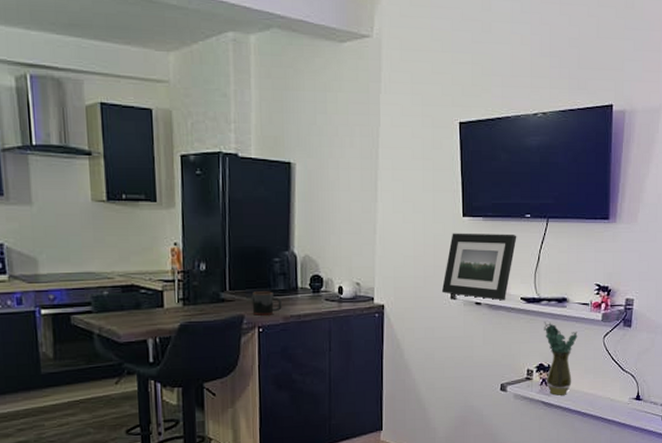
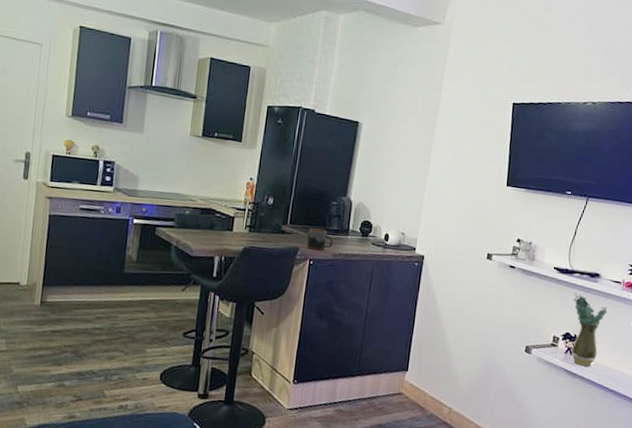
picture frame: present [441,233,517,301] -> none [479,199,556,268]

